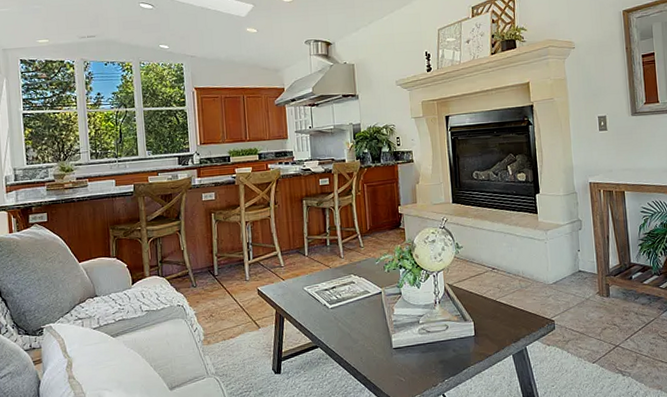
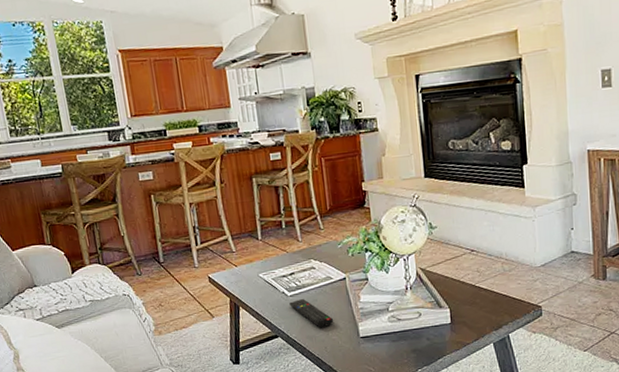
remote control: none [330,311,370,338] -> present [289,299,334,327]

